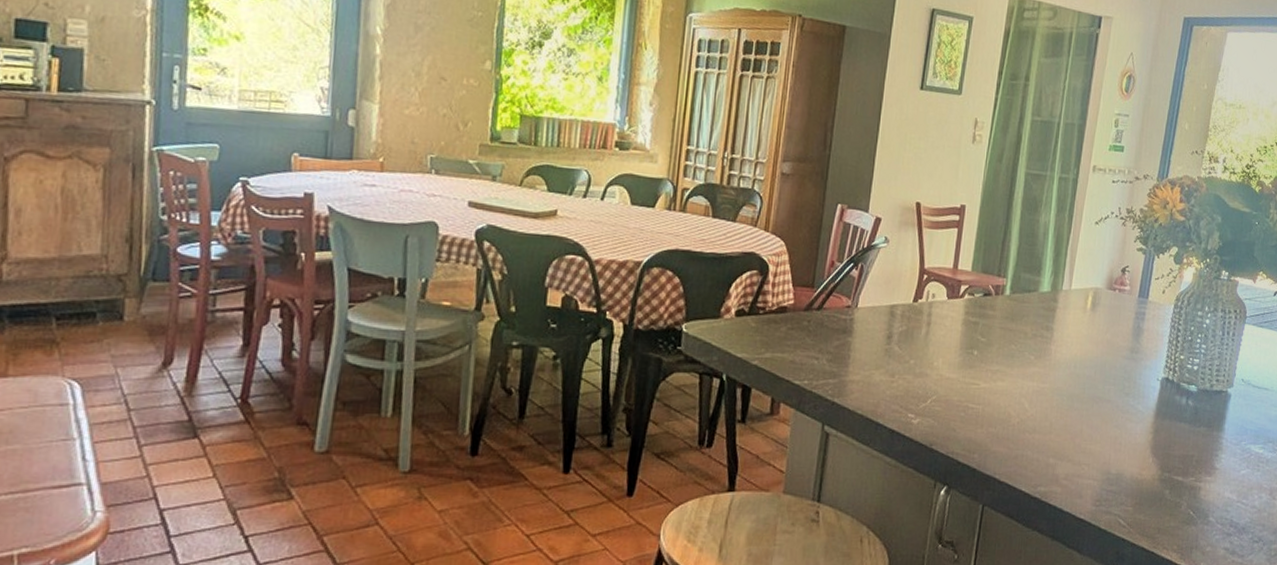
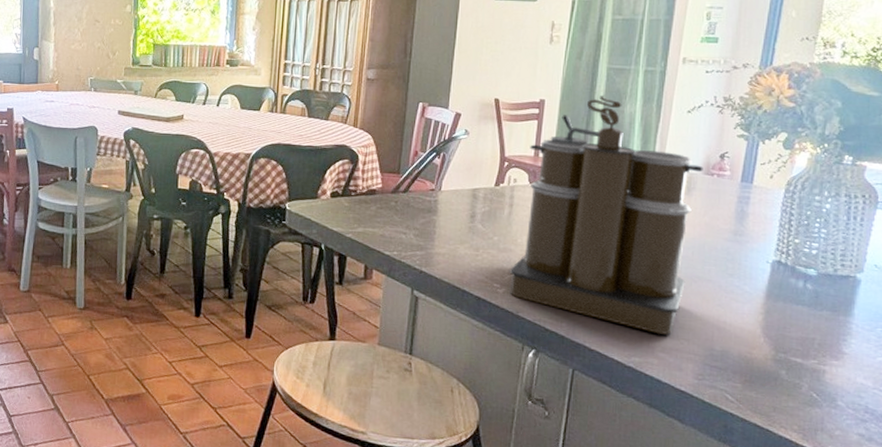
coffee maker: none [924,202,1107,460] -> present [509,95,703,335]

